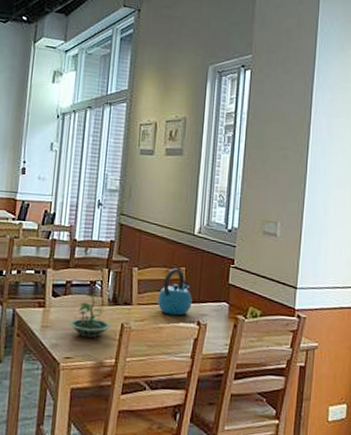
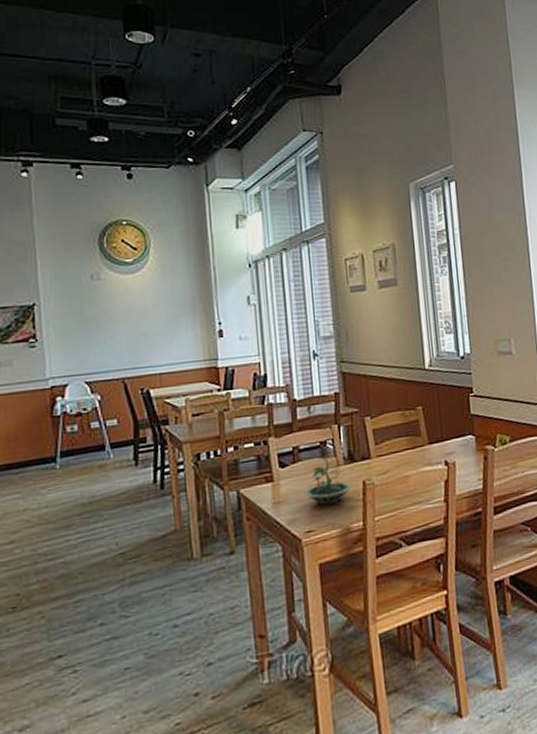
kettle: present [157,268,192,316] -> none [397,409,436,461]

